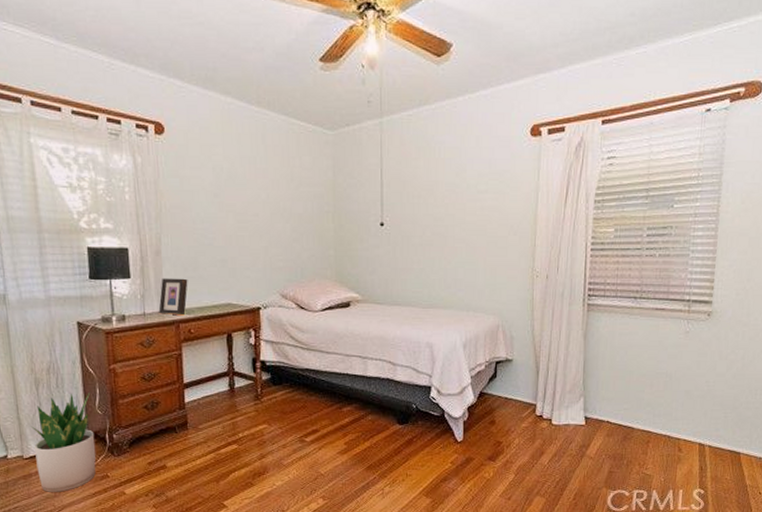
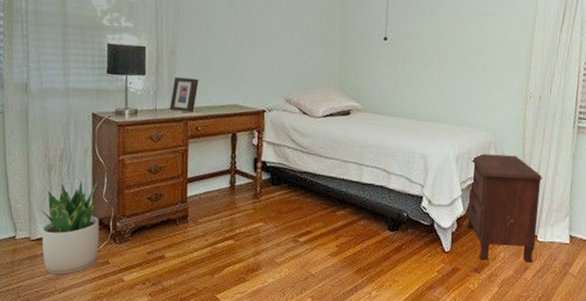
nightstand: none [478,338,554,447] -> present [466,154,543,263]

